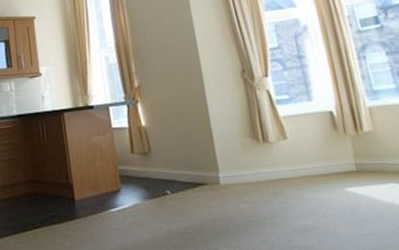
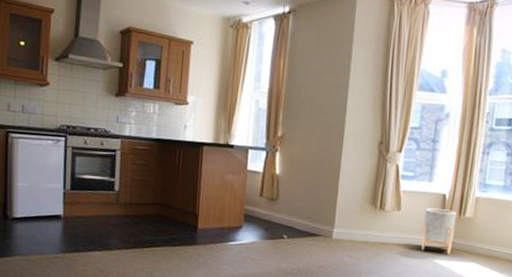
planter: none [315,127,361,180] -> present [421,208,457,255]

